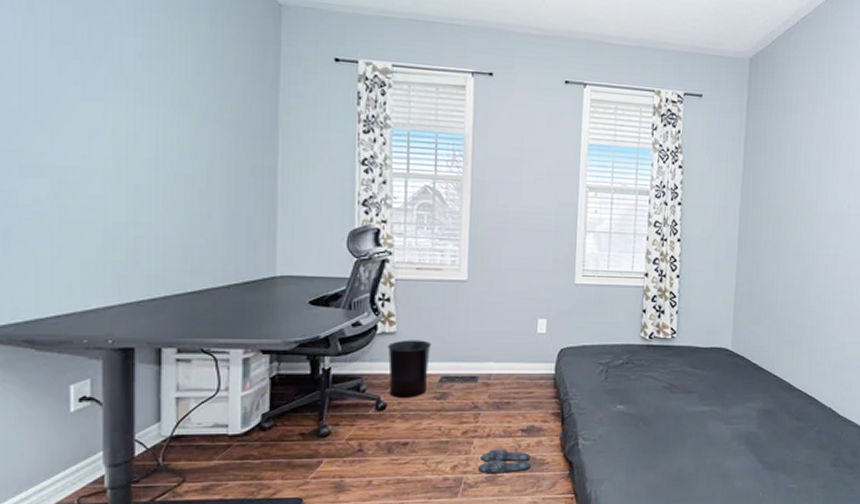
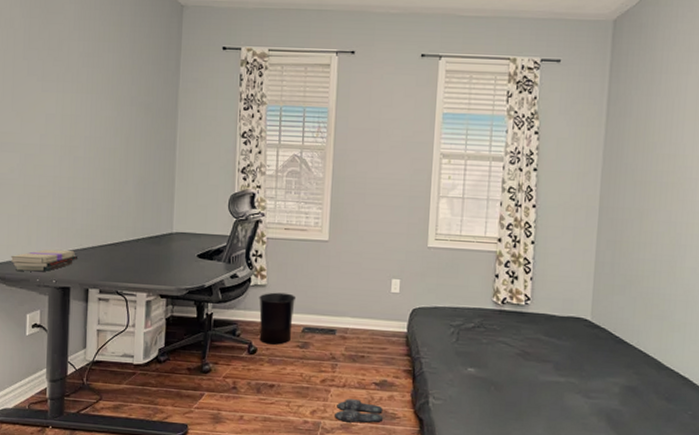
books: none [41,301,143,331] -> present [10,249,77,272]

